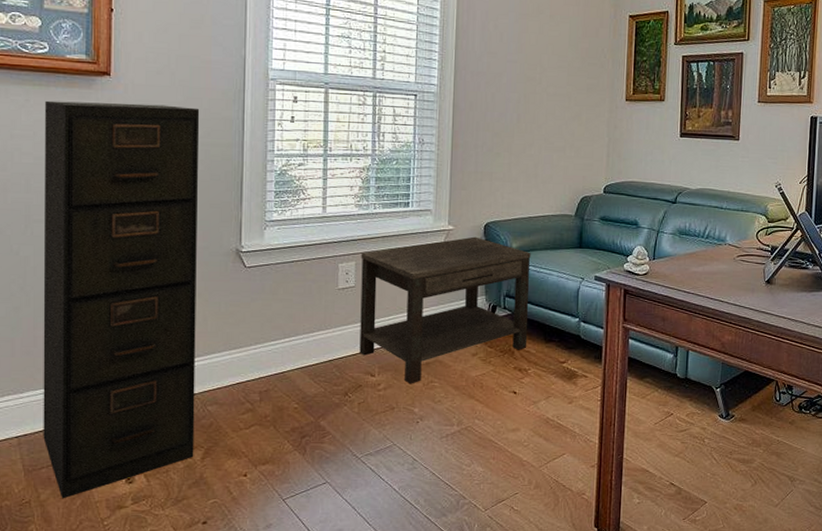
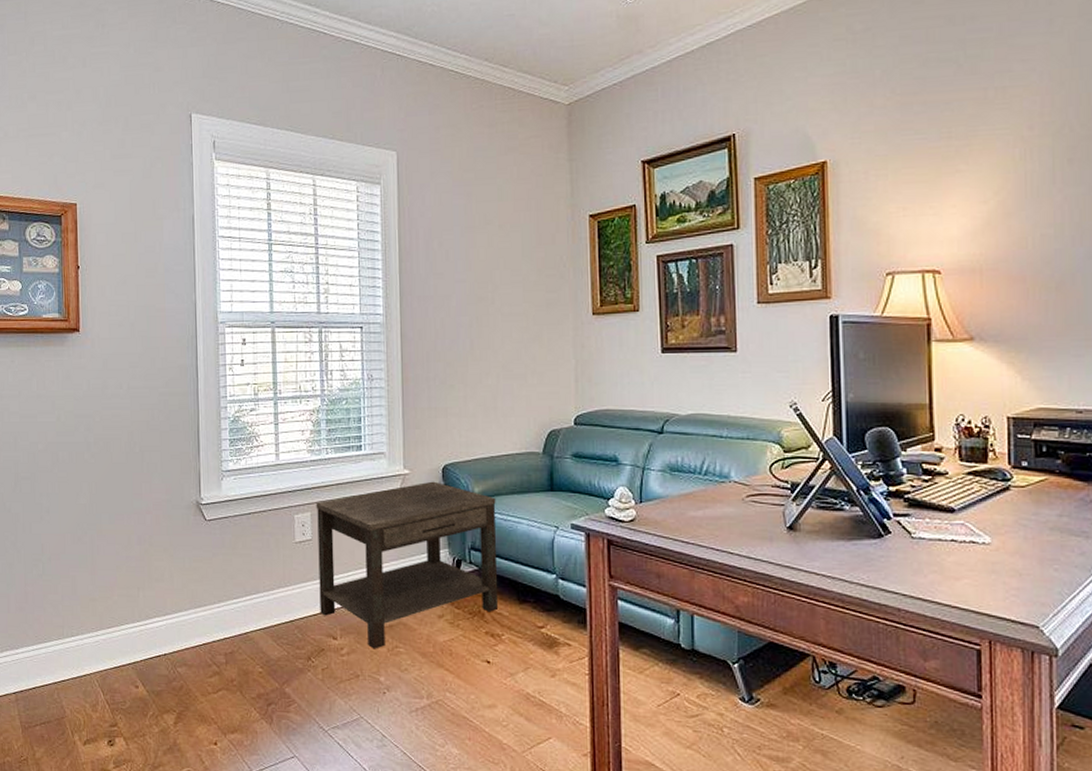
filing cabinet: present [43,100,200,499] -> none [26,357,167,758]

